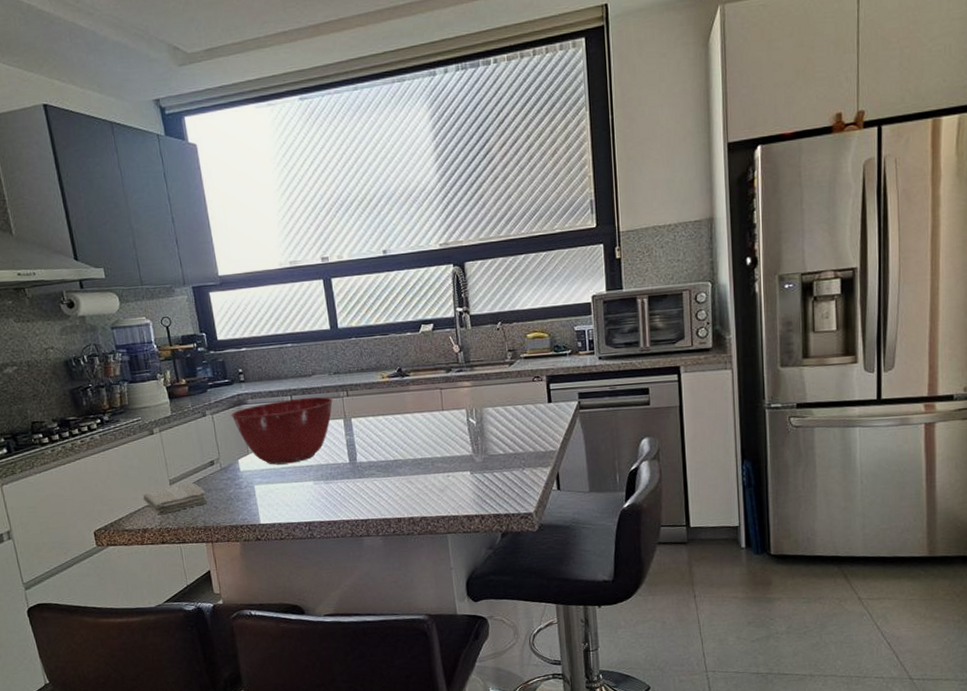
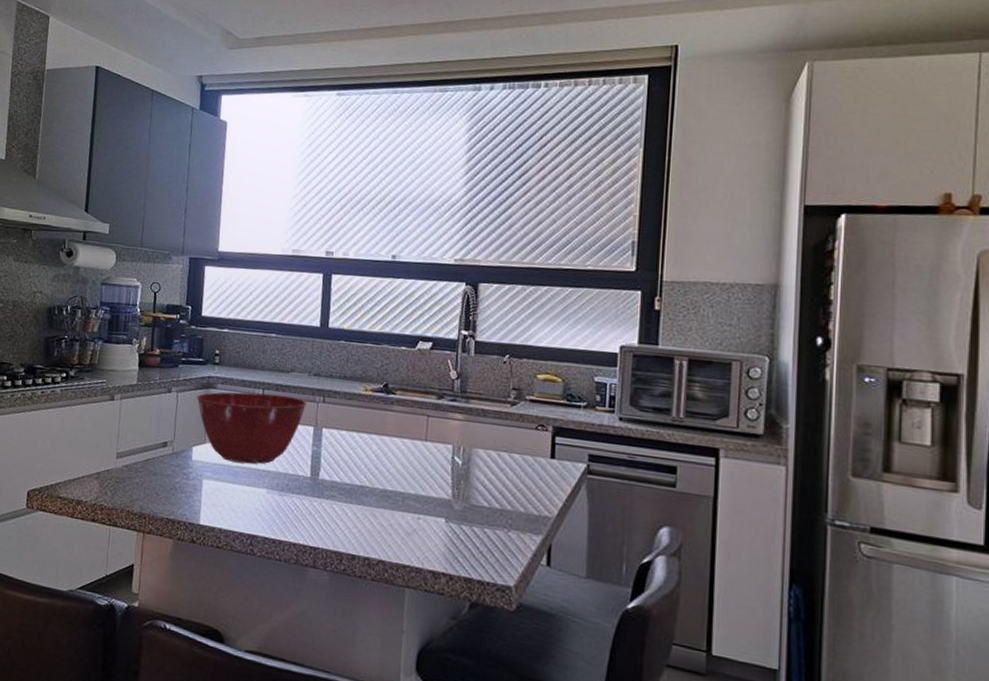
washcloth: present [142,482,208,515] -> none [85,459,151,490]

